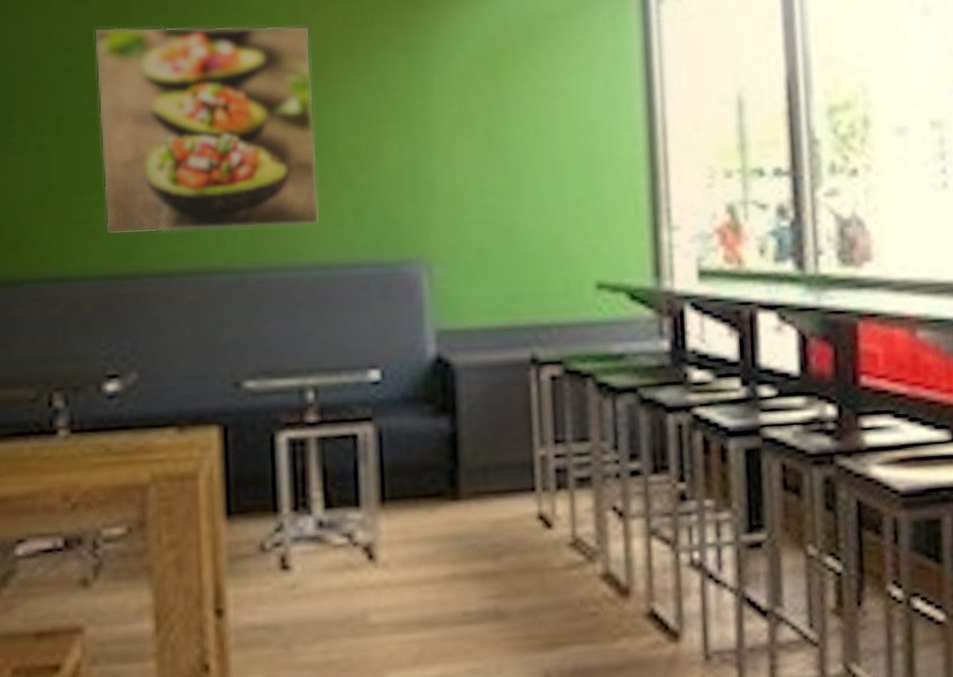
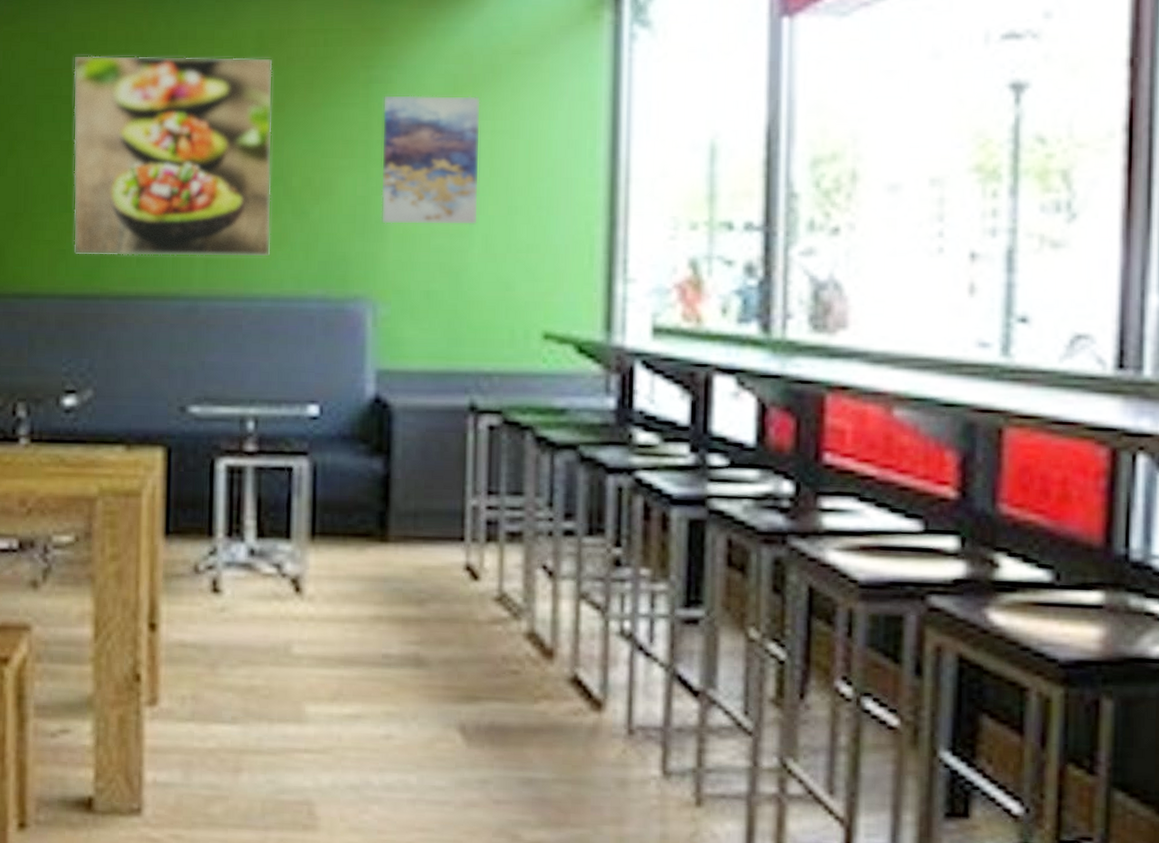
wall art: none [423,58,527,186] -> present [380,94,480,226]

